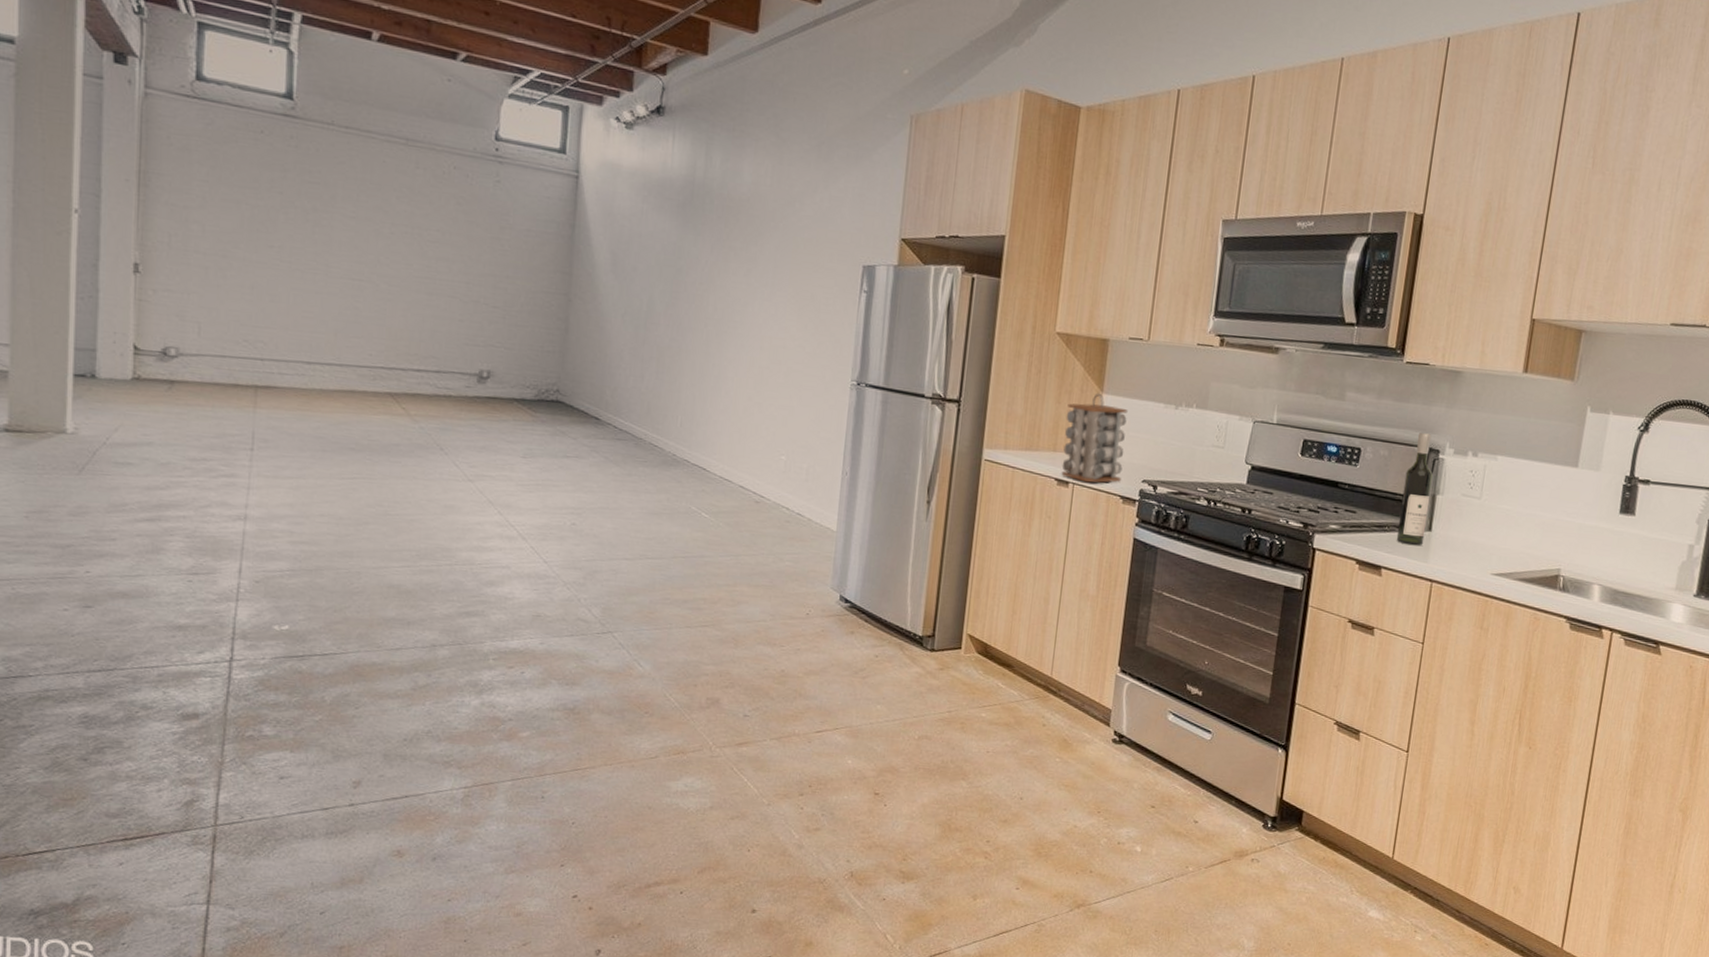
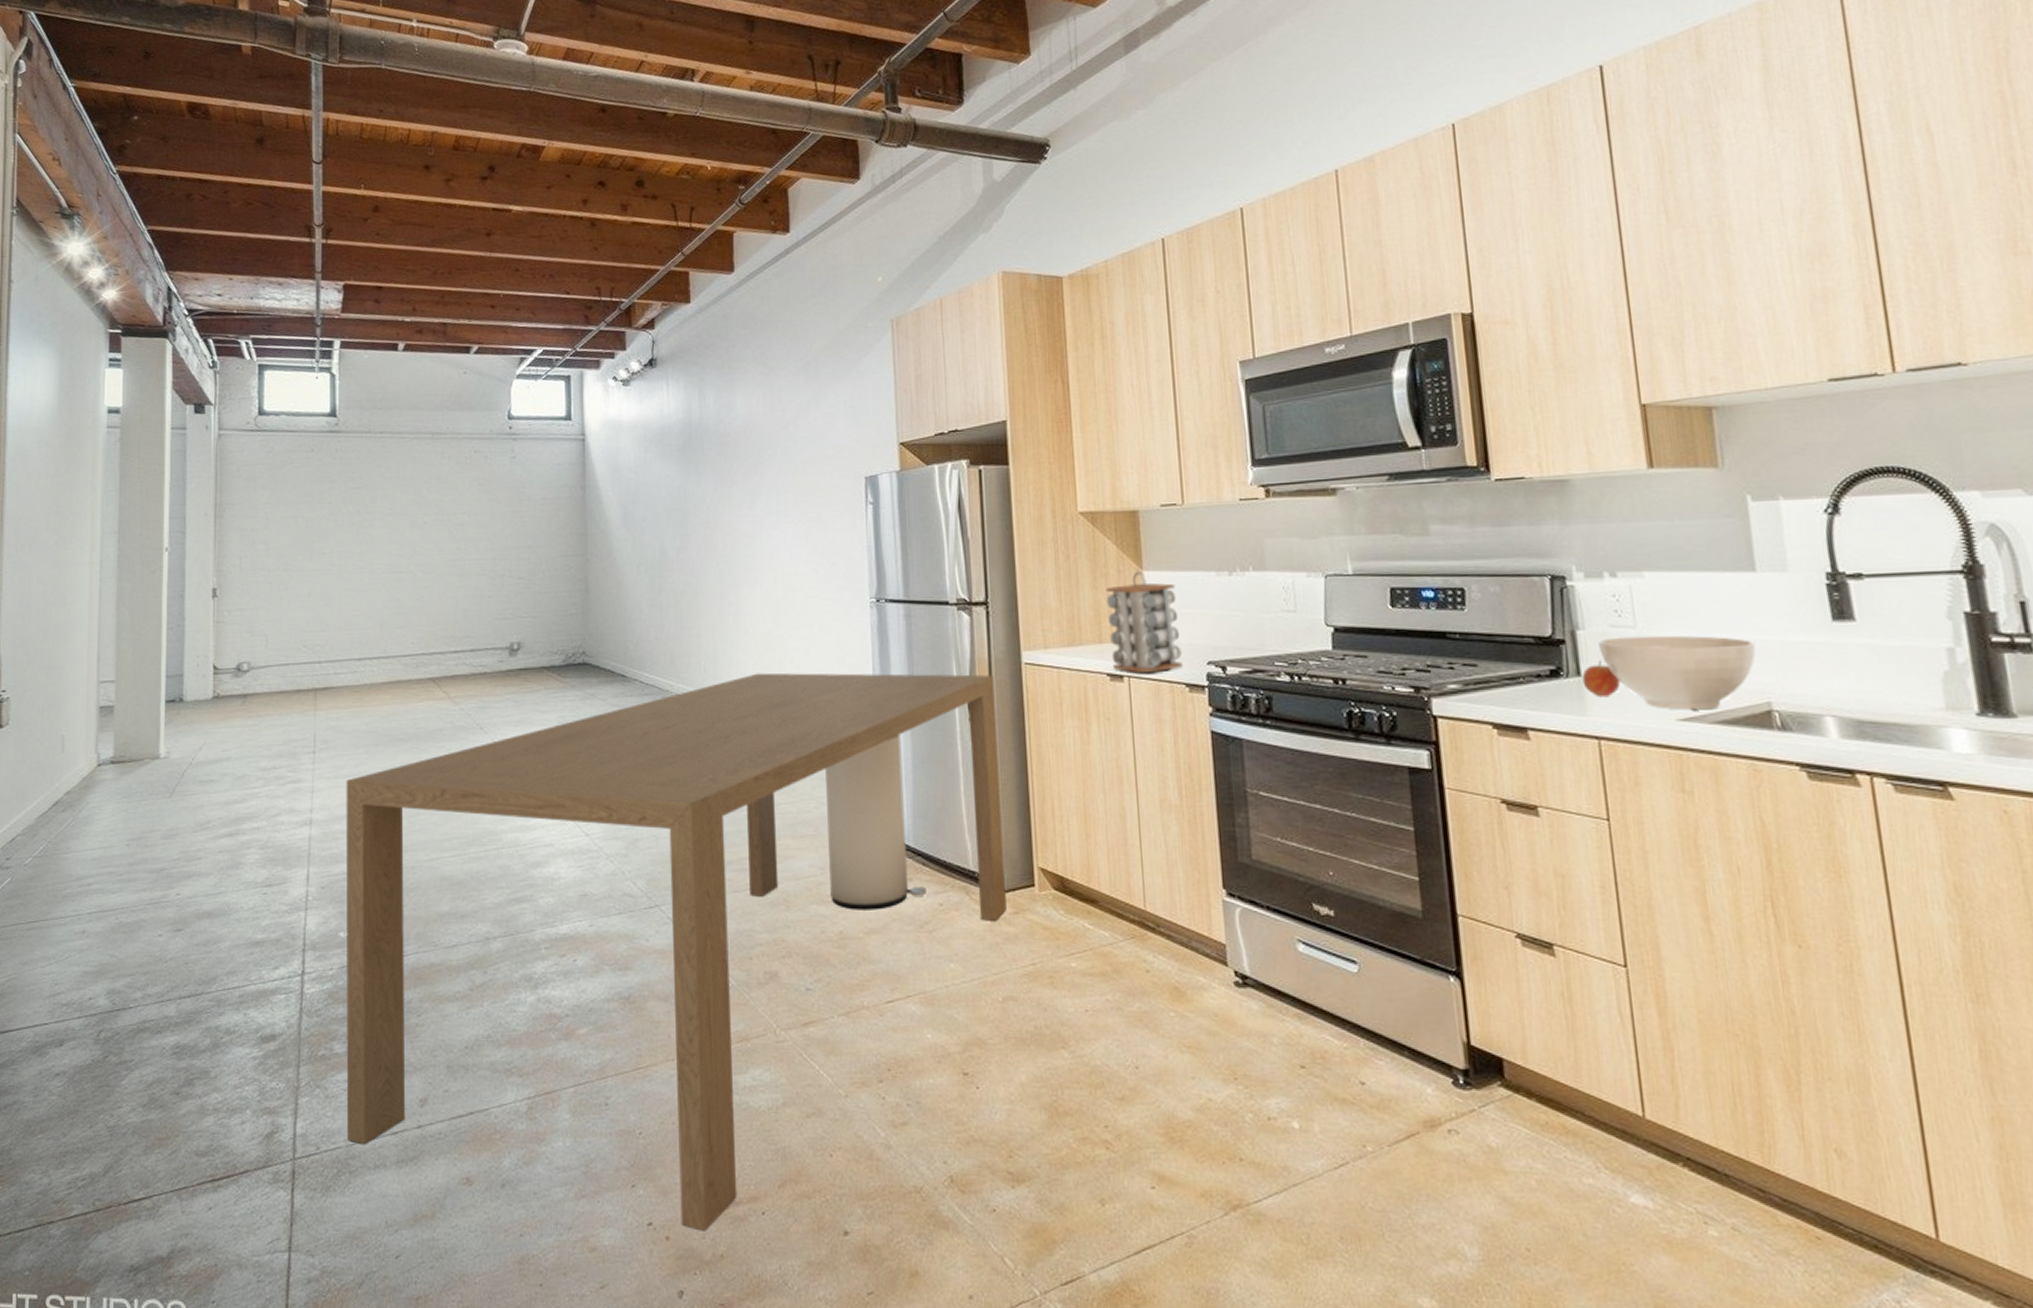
dining table: none [274,434,955,905] -> present [345,672,1007,1232]
pedal bin: none [777,506,865,655] -> present [825,734,926,910]
bottle: present [1396,432,1434,546] -> none [1528,557,1575,697]
fruit: none [1431,521,1459,551] -> present [1582,660,1621,698]
bowl: none [1450,504,1562,570] -> present [1598,635,1756,711]

